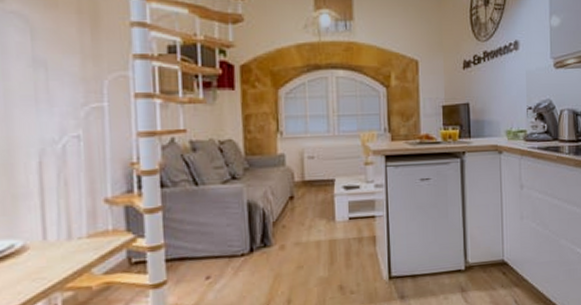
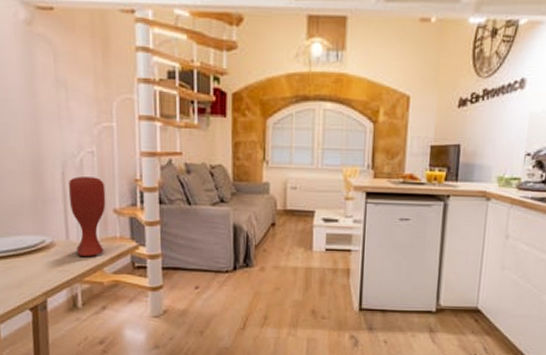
vase: none [46,164,95,258] -> present [68,176,106,256]

